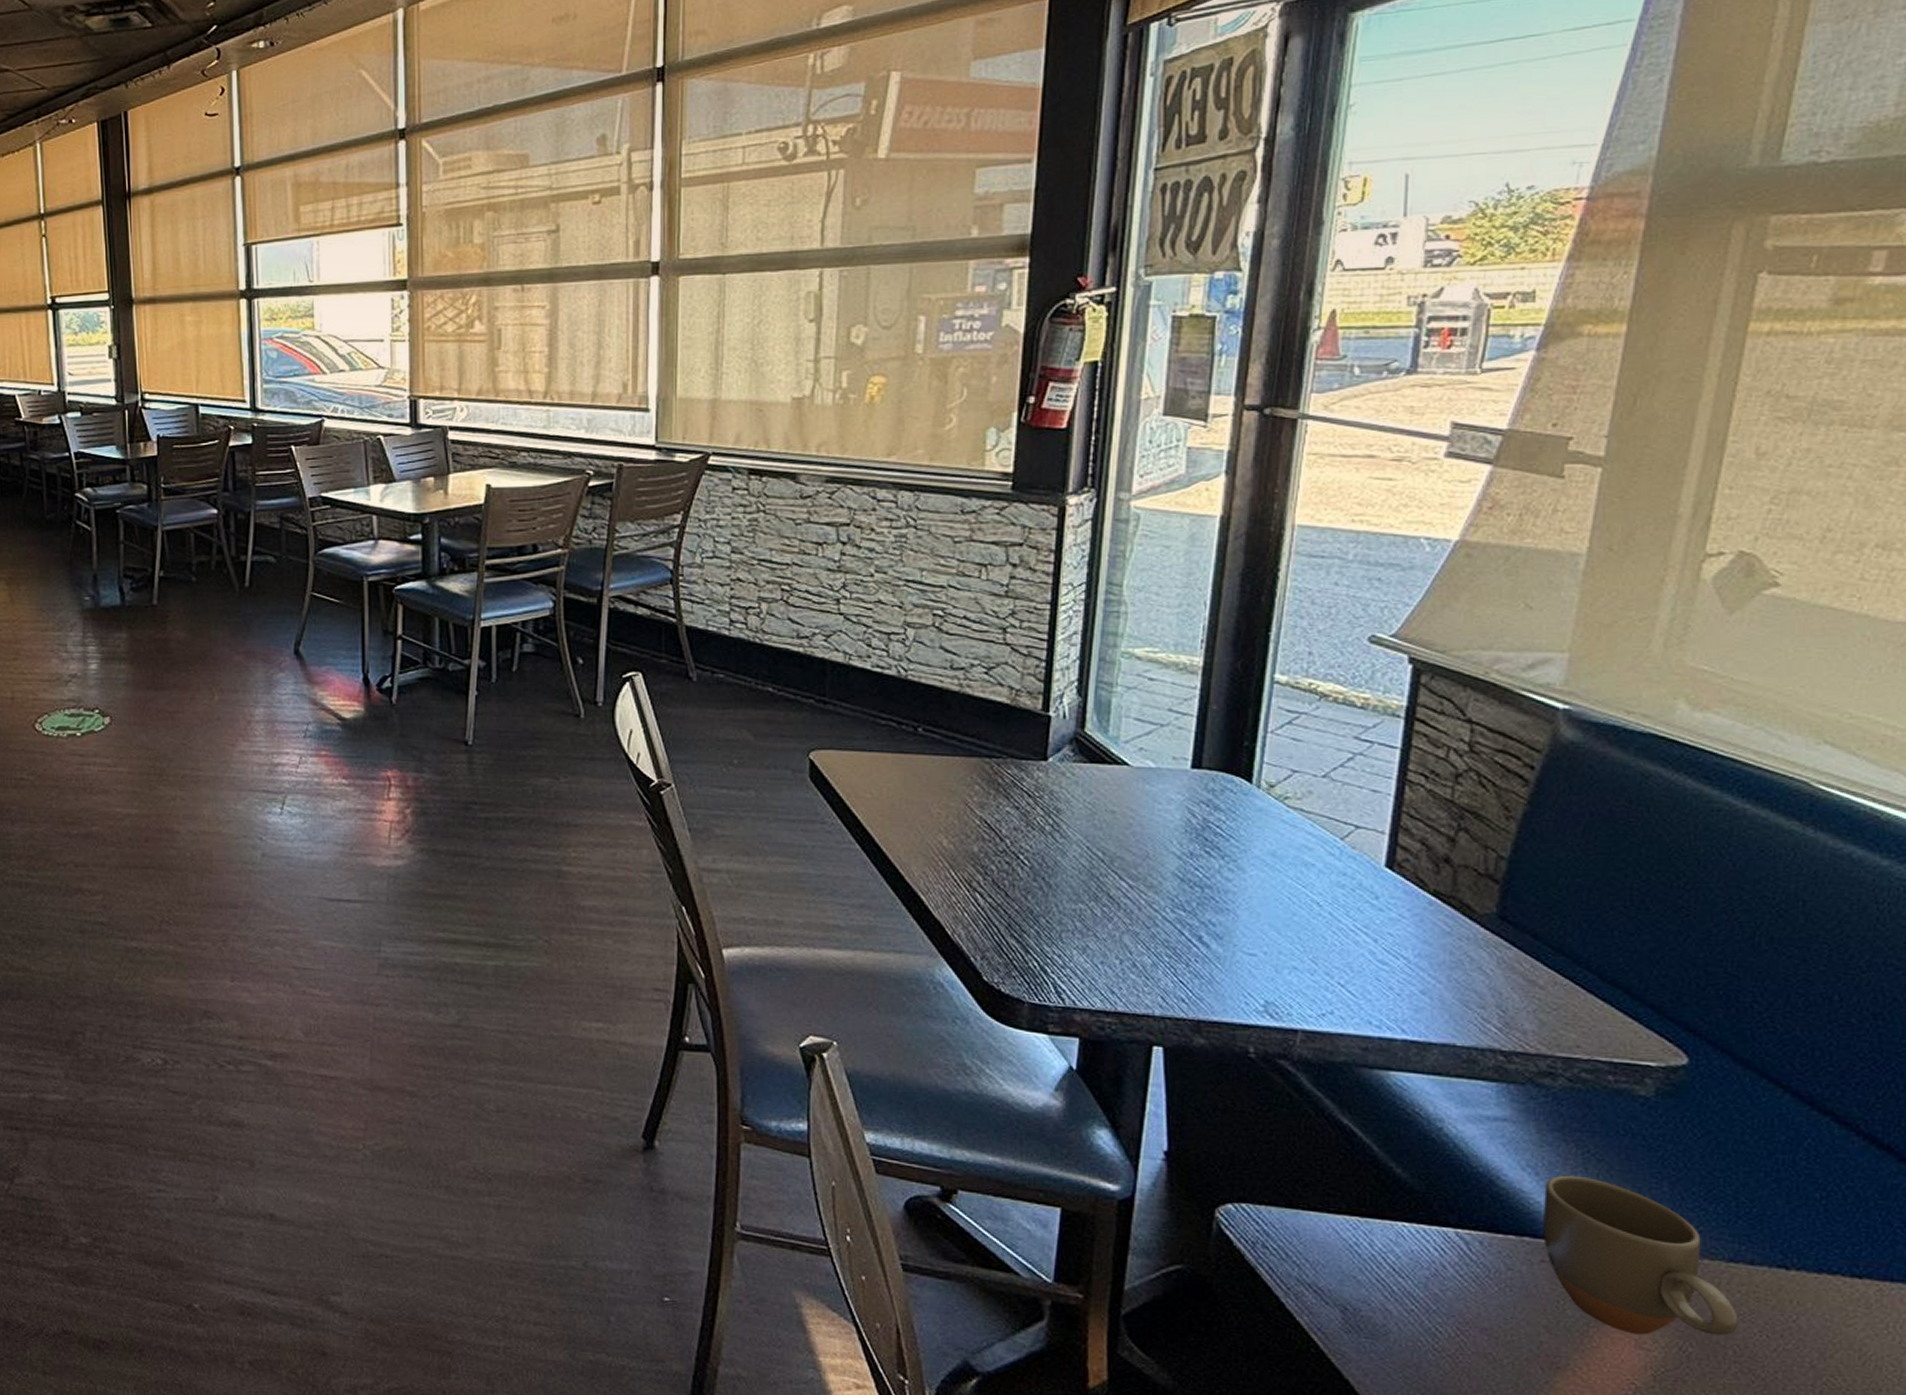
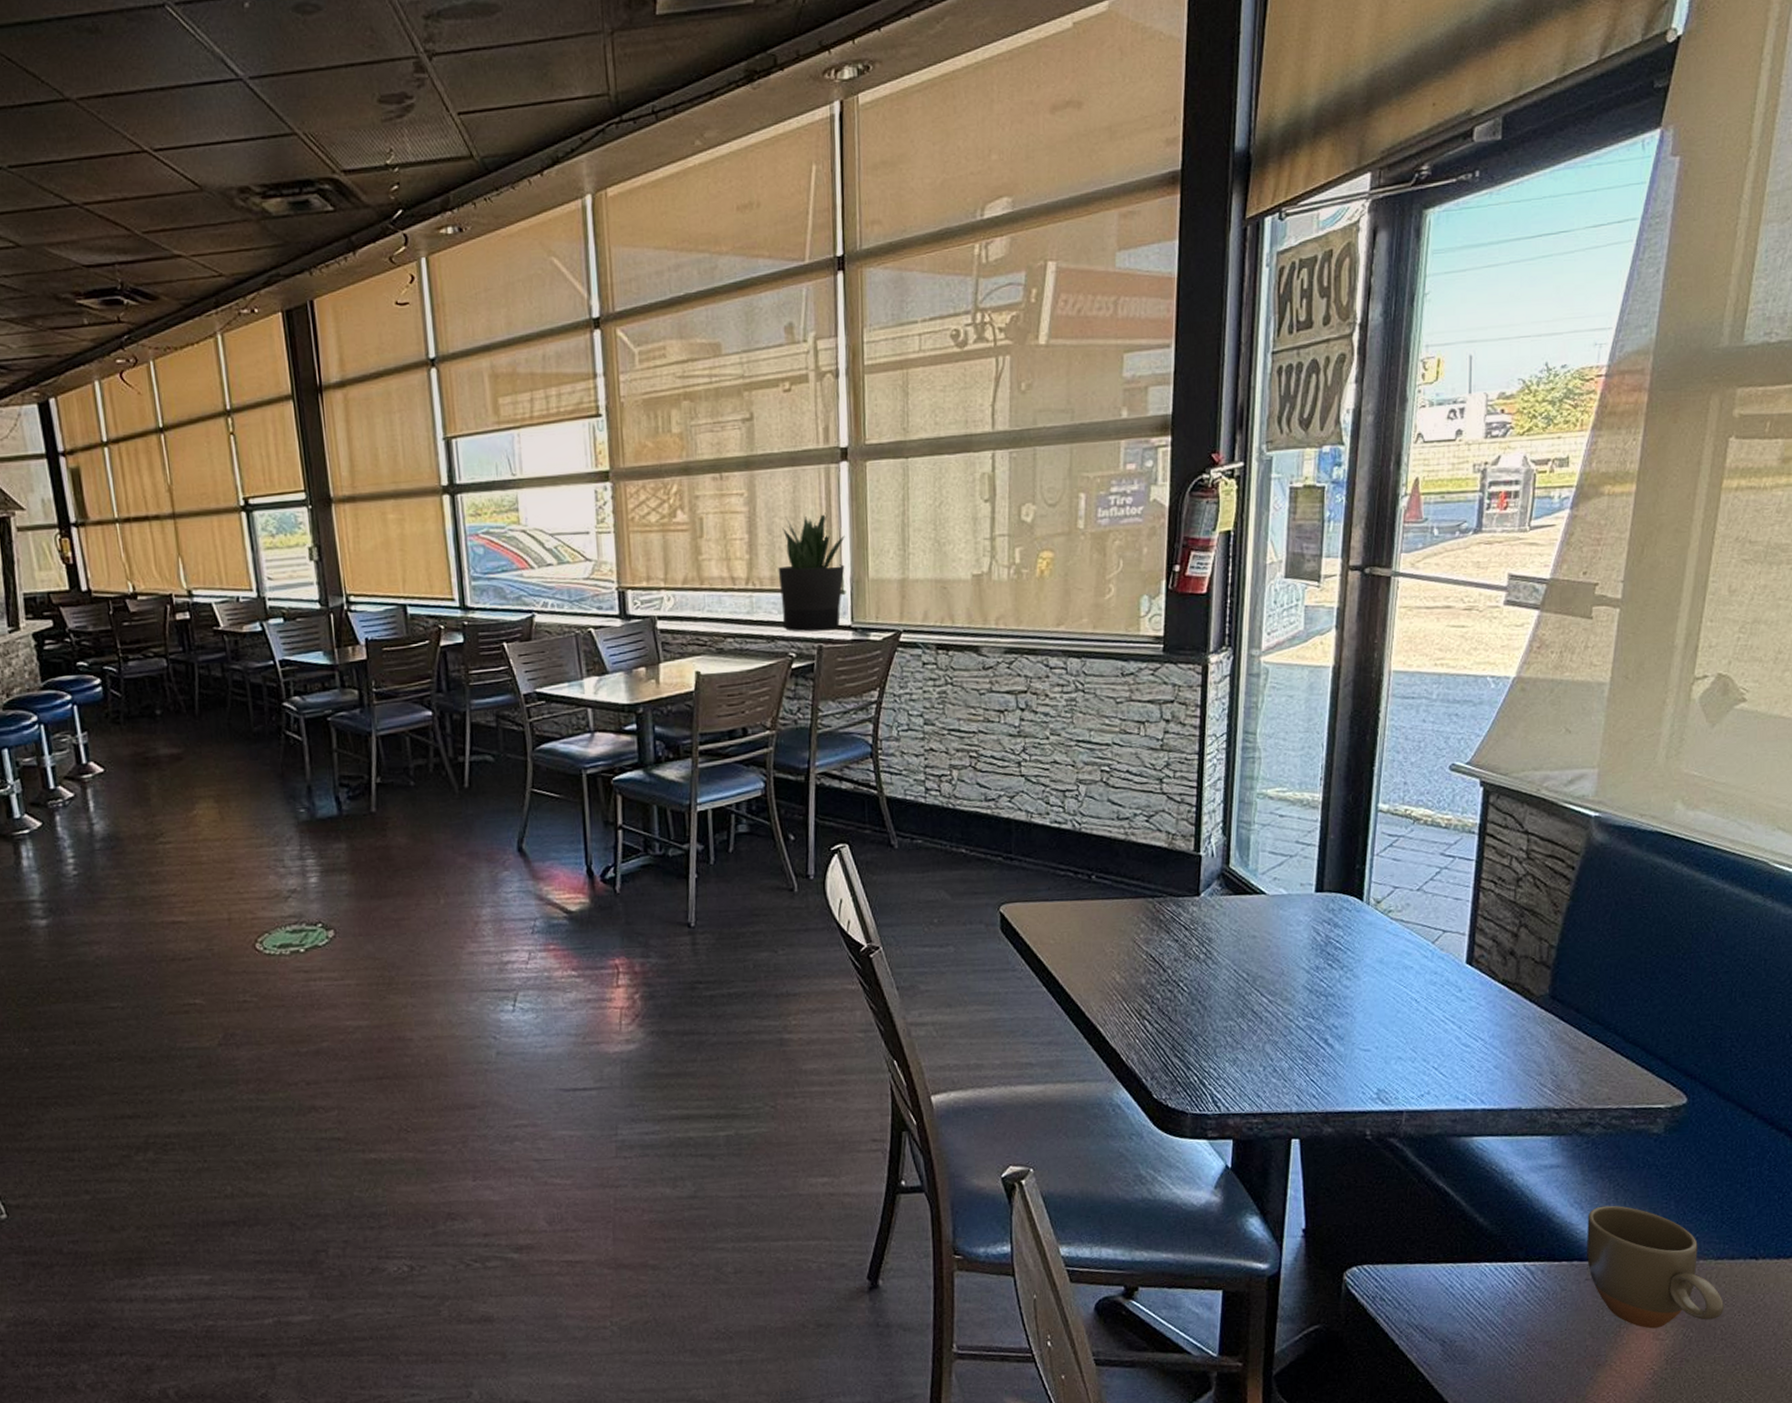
planter: none [578,327,652,451] -> present [778,512,845,633]

